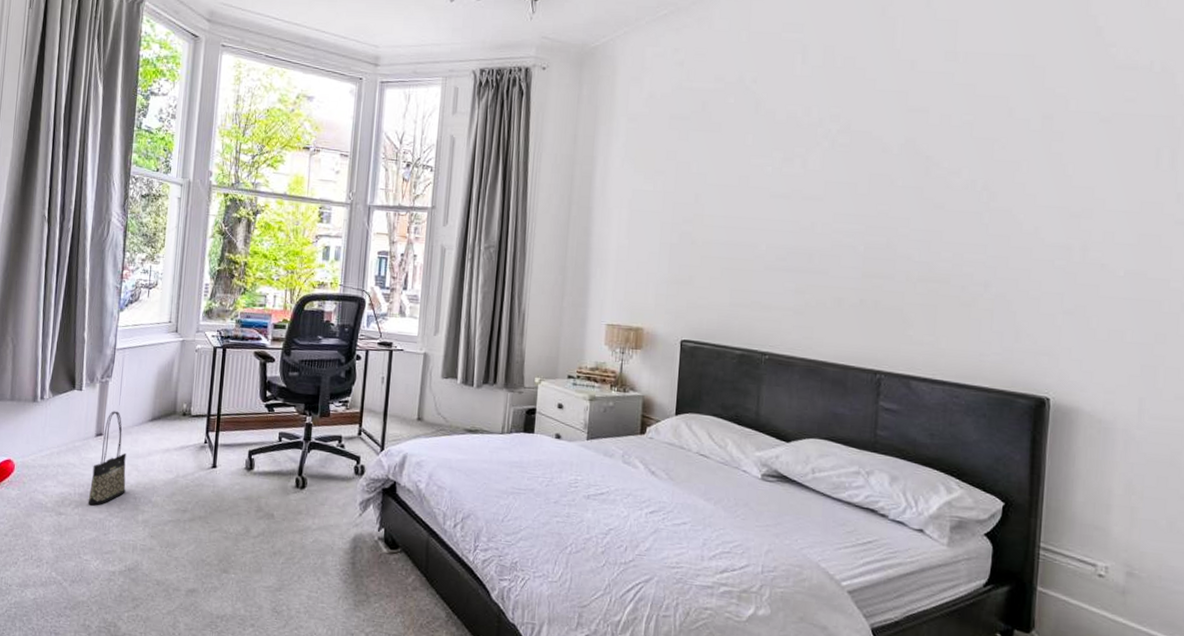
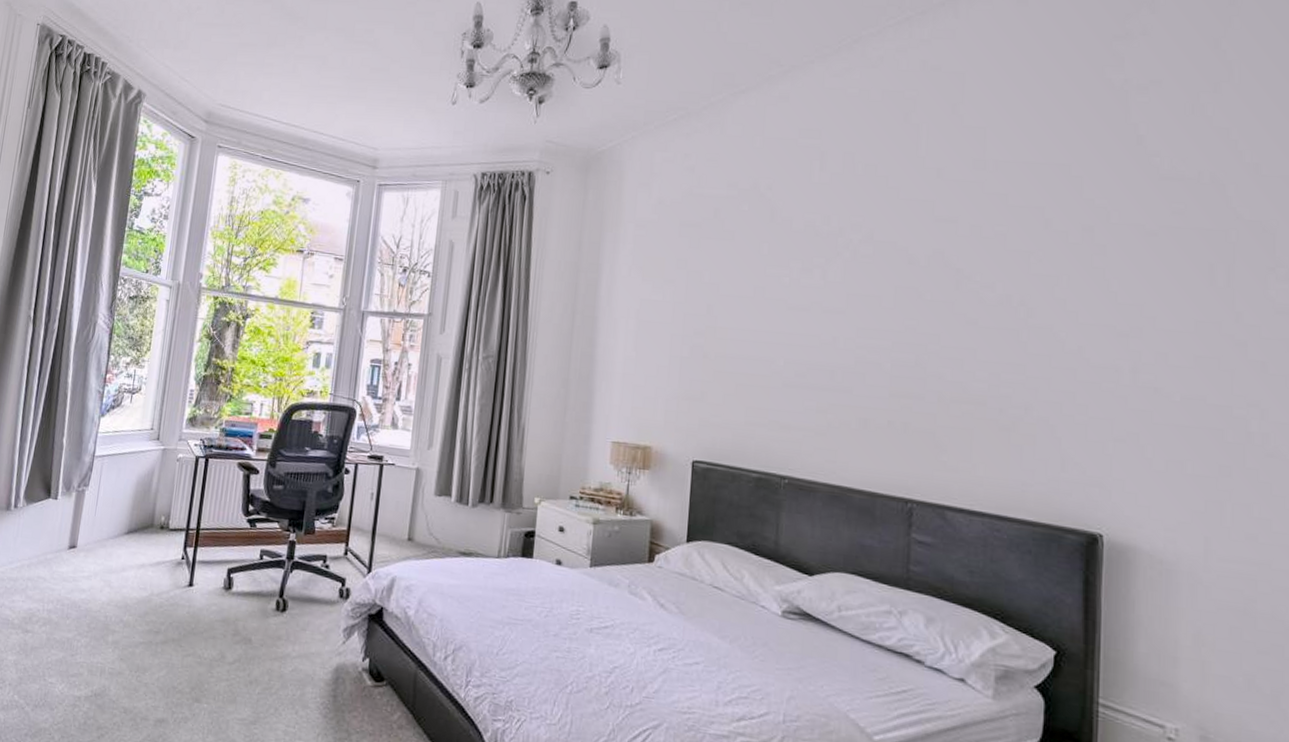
tote bag: present [88,411,126,506] -> none [56,522,99,624]

